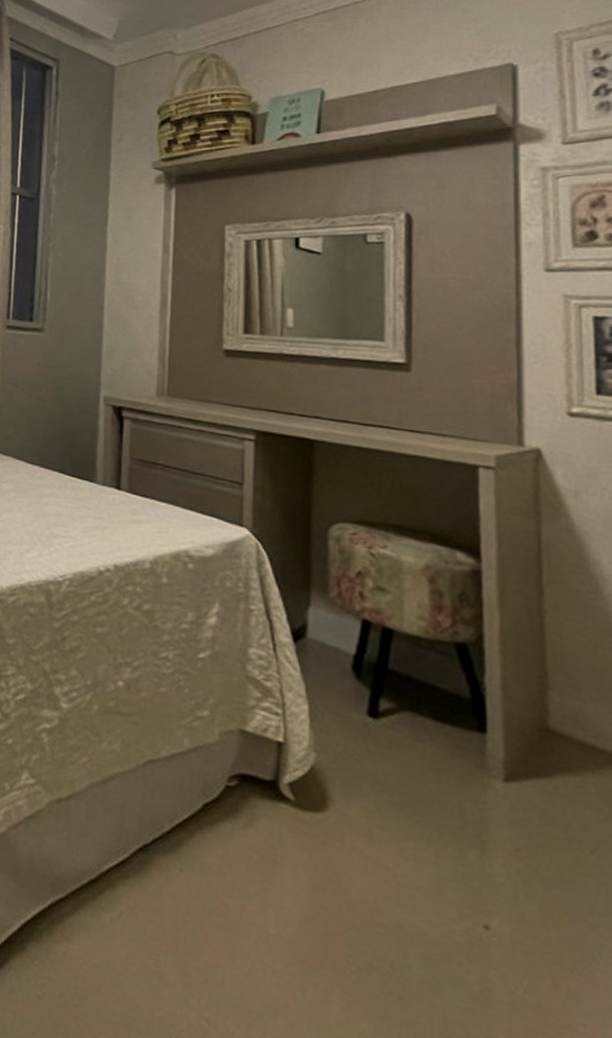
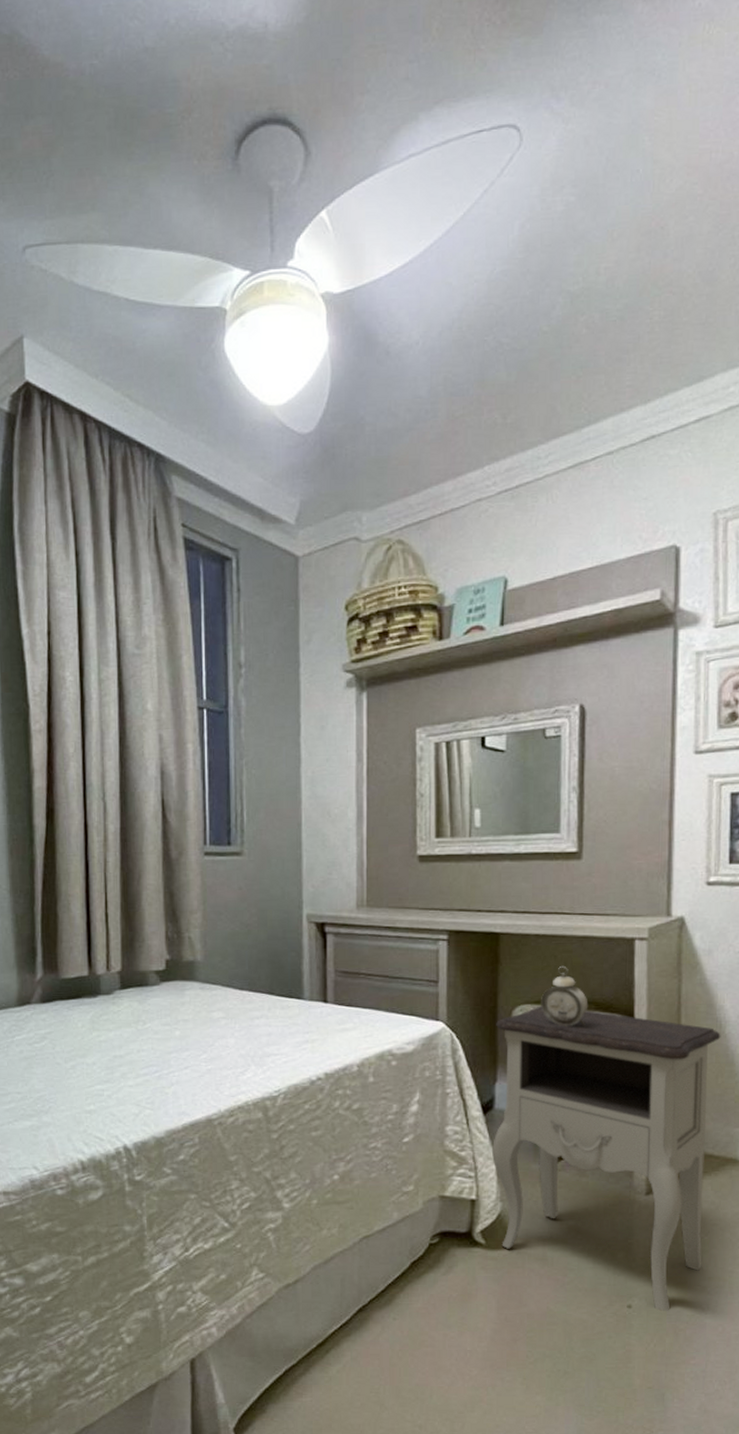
nightstand: none [303,527,598,948] -> present [491,1005,721,1312]
alarm clock: none [363,486,422,558] -> present [541,967,588,1026]

